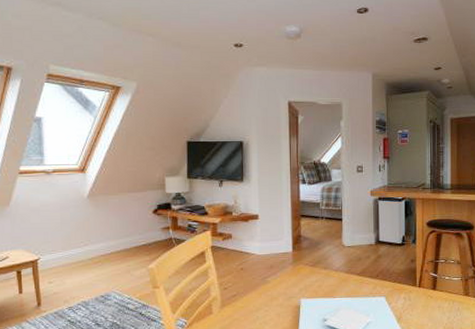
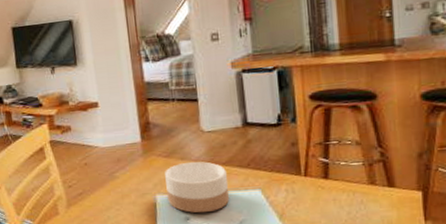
bowl: none [310,271,361,316] -> present [165,161,230,213]

